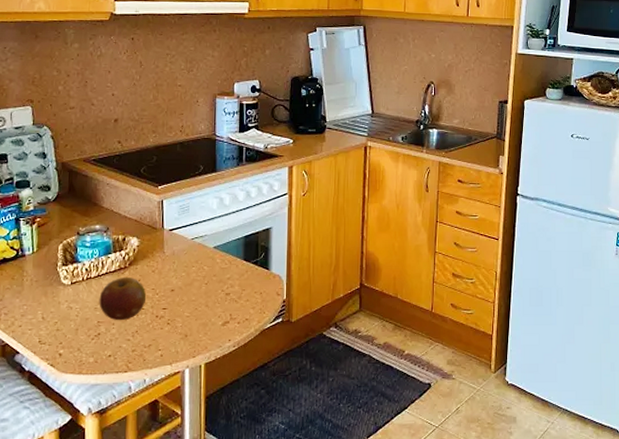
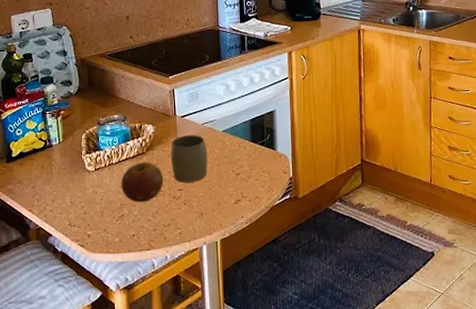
mug: none [155,250,196,301] -> present [170,135,208,183]

